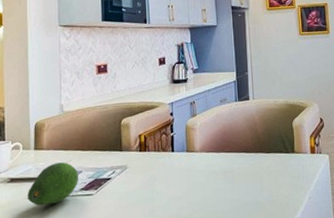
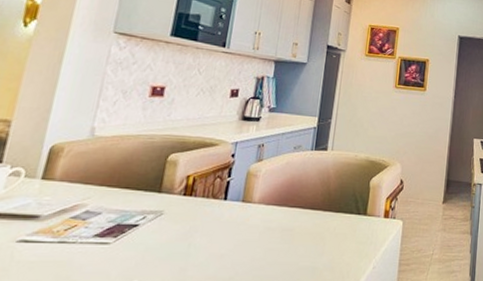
fruit: present [28,162,79,206] -> none [15,199,97,252]

